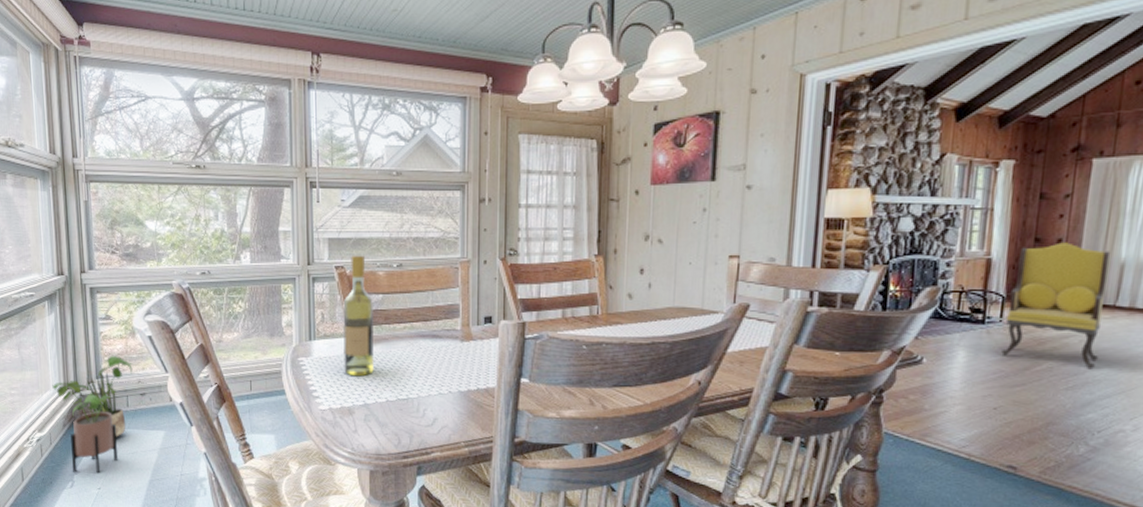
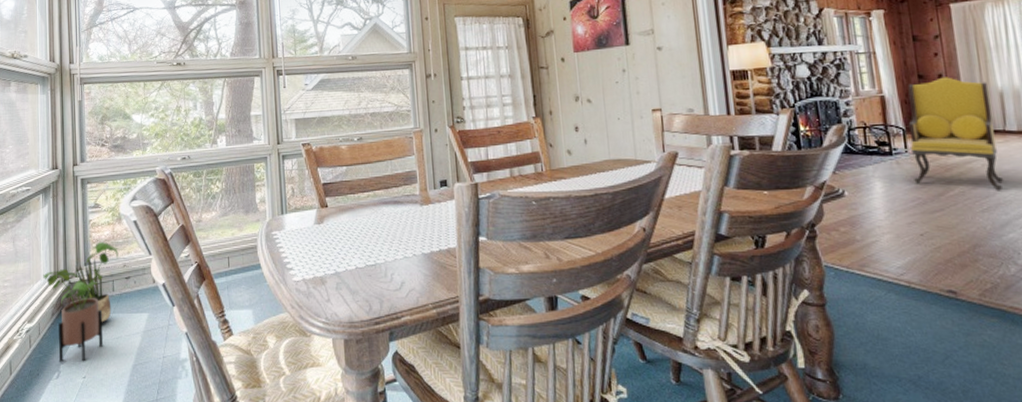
bottle: present [343,255,374,377] -> none [311,132,342,246]

